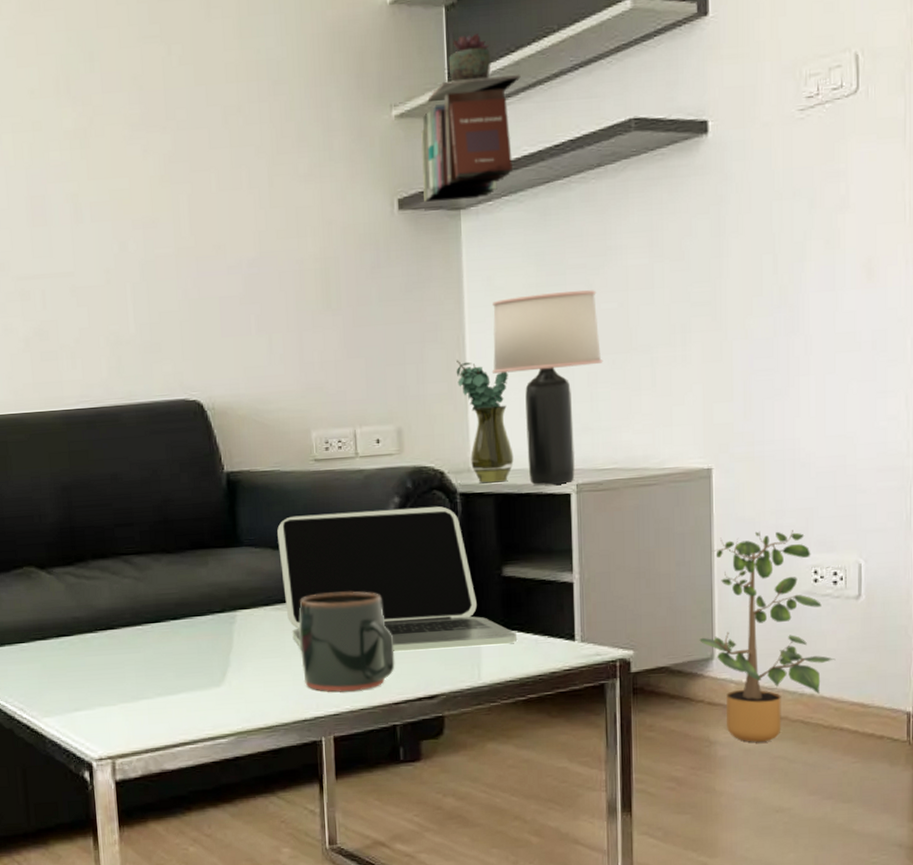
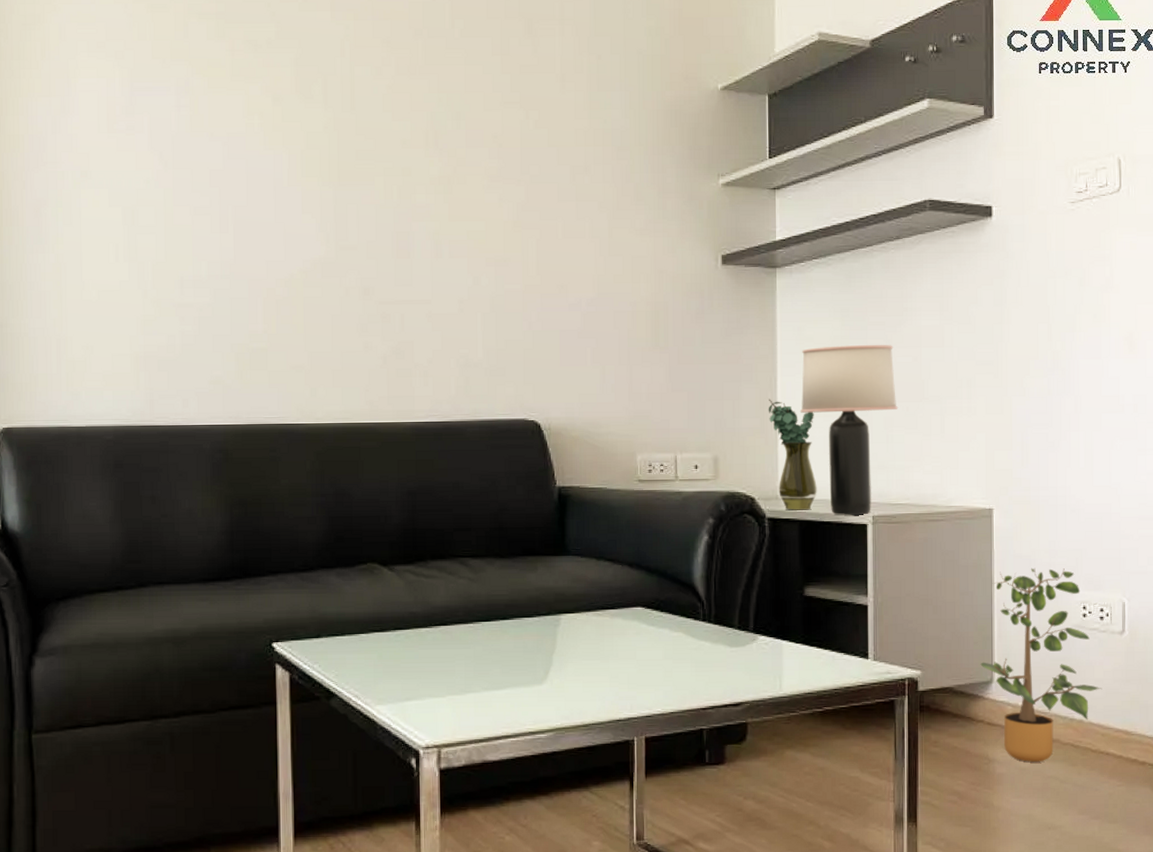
laptop: present [277,506,517,651] -> none [602,528,815,660]
mug: present [299,591,395,692] -> none [617,602,704,696]
books: present [421,88,512,202] -> none [743,167,822,260]
succulent plant: present [427,33,521,101] -> none [750,119,832,174]

